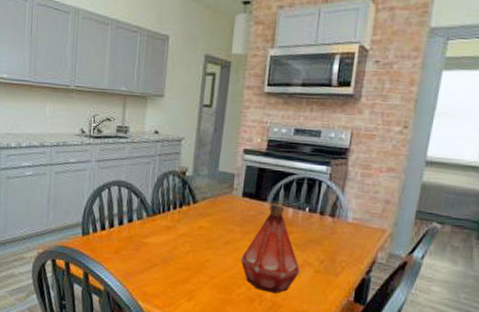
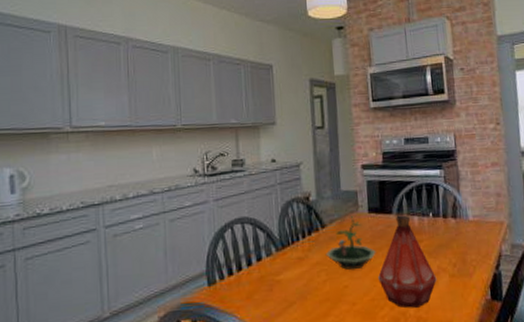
terrarium: none [193,196,243,248] -> present [325,215,376,270]

